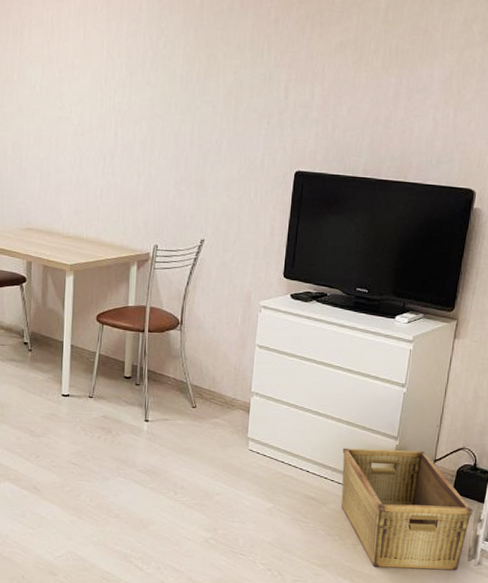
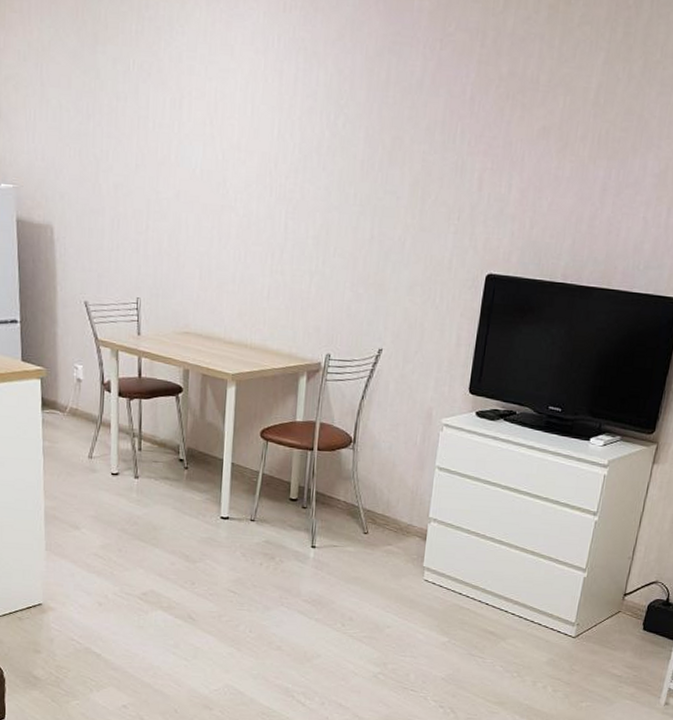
hamper: present [341,448,473,570] -> none [521,579,663,710]

